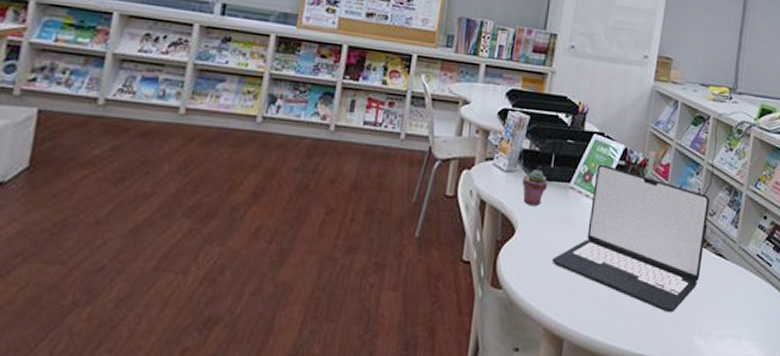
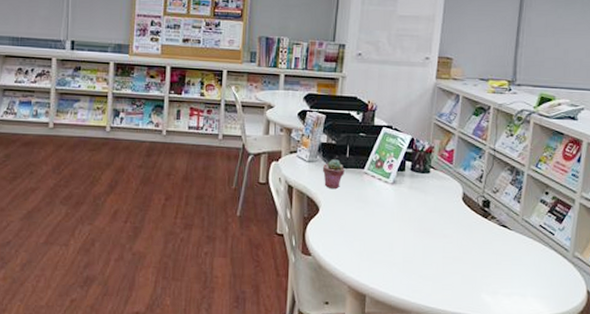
laptop: present [552,164,711,313] -> none [352,152,493,274]

